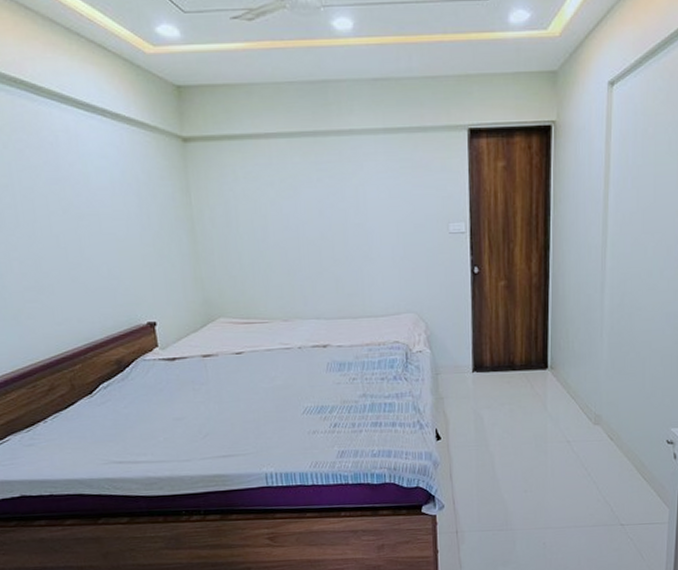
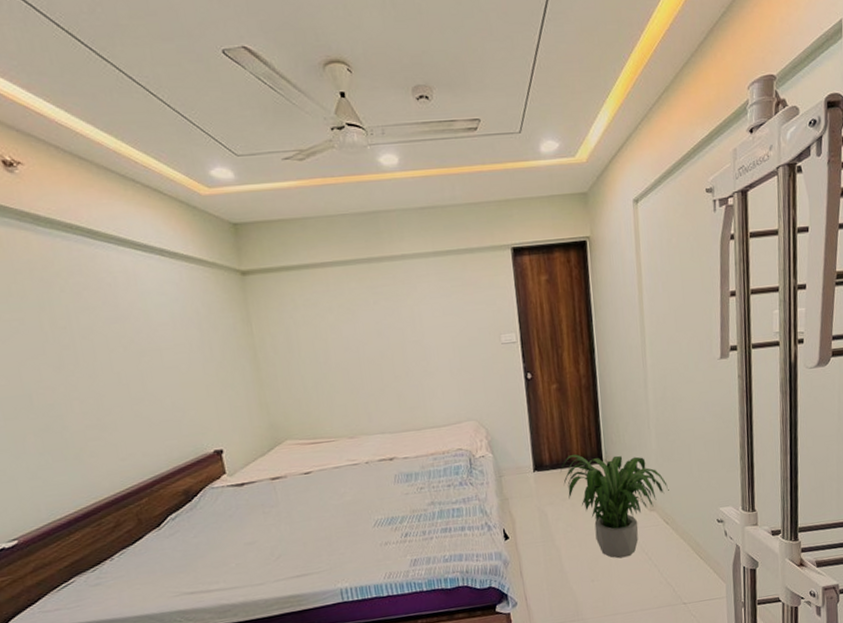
potted plant: none [501,357,616,471] -> present [560,454,668,559]

